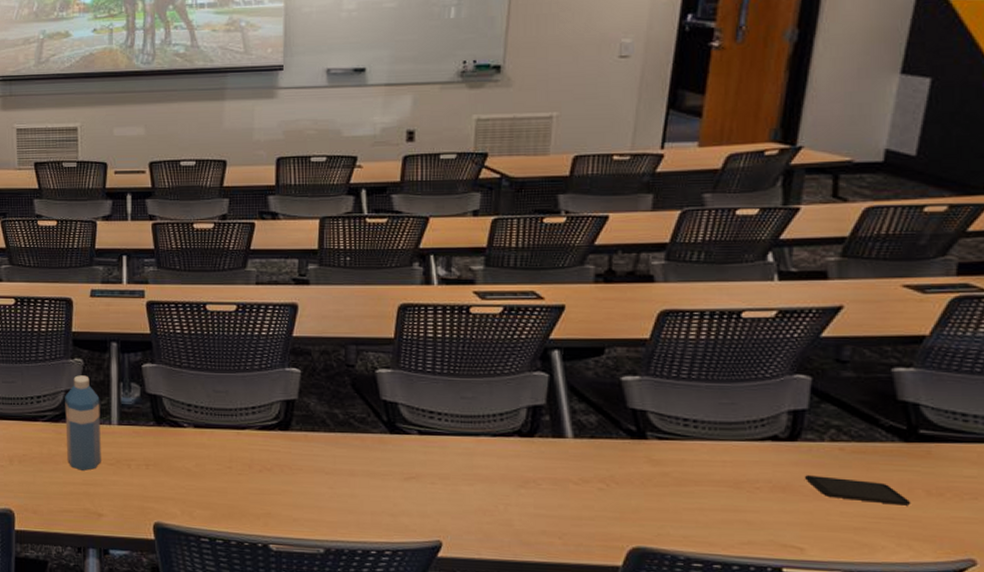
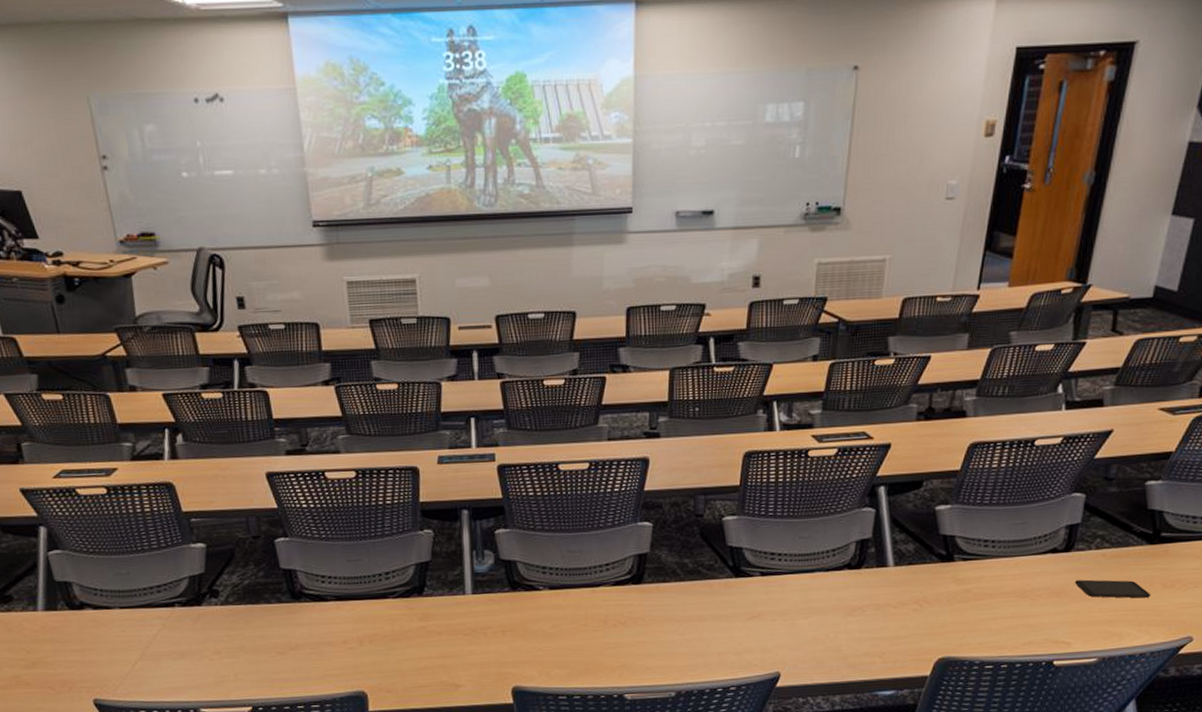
water bottle: present [65,375,101,471] -> none [415,546,456,644]

